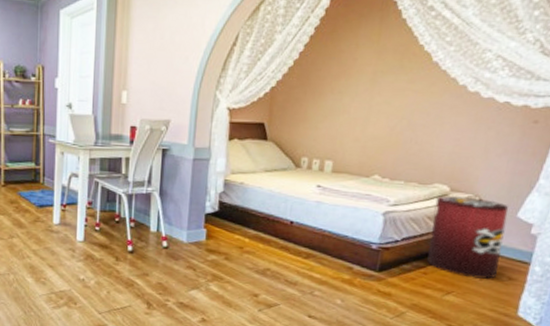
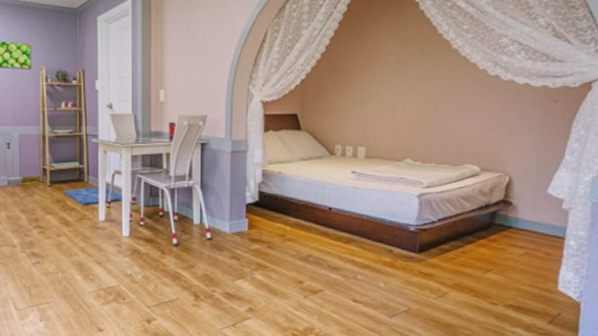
waste bin: present [427,195,509,280] -> none [464,174,539,256]

